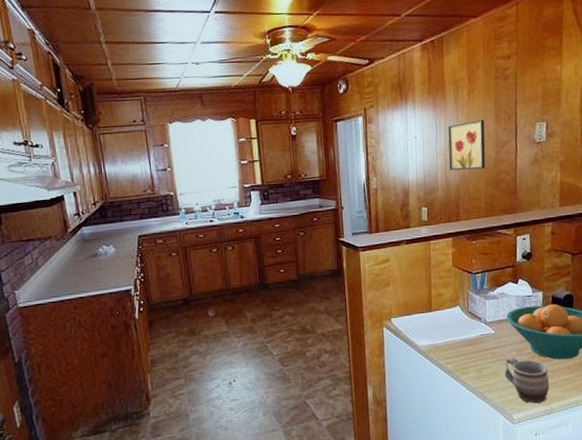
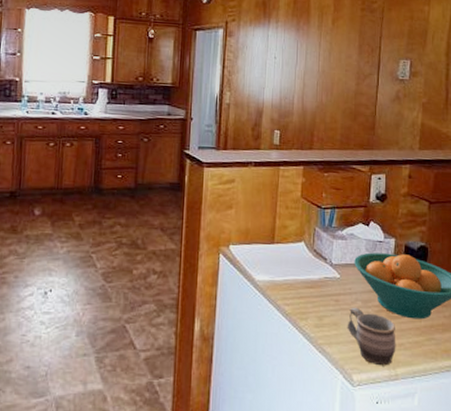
wall art: present [448,119,486,171] -> none [307,48,347,99]

